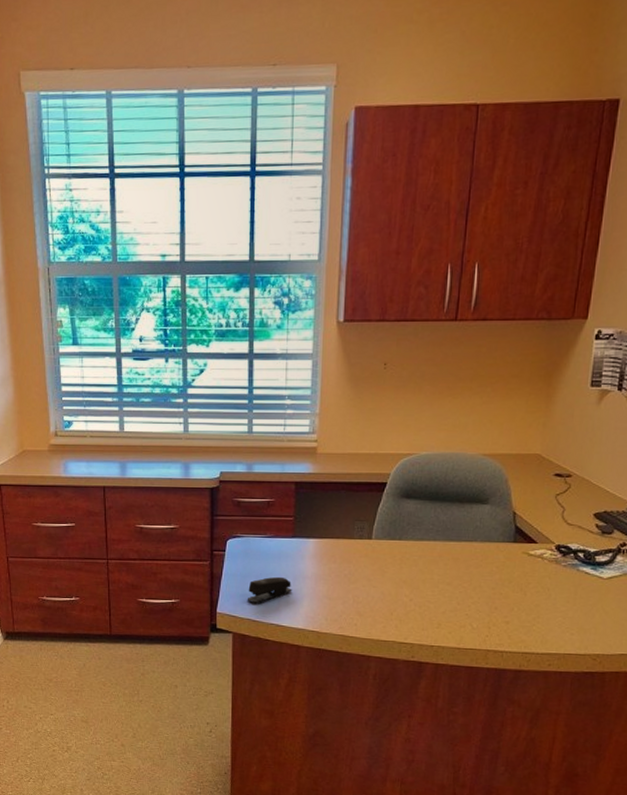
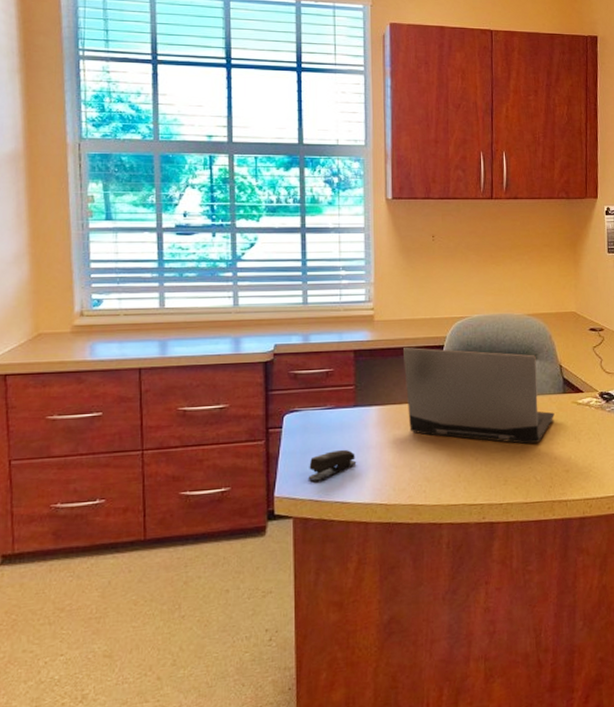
laptop computer: none [344,483,501,591] -> present [403,347,555,444]

